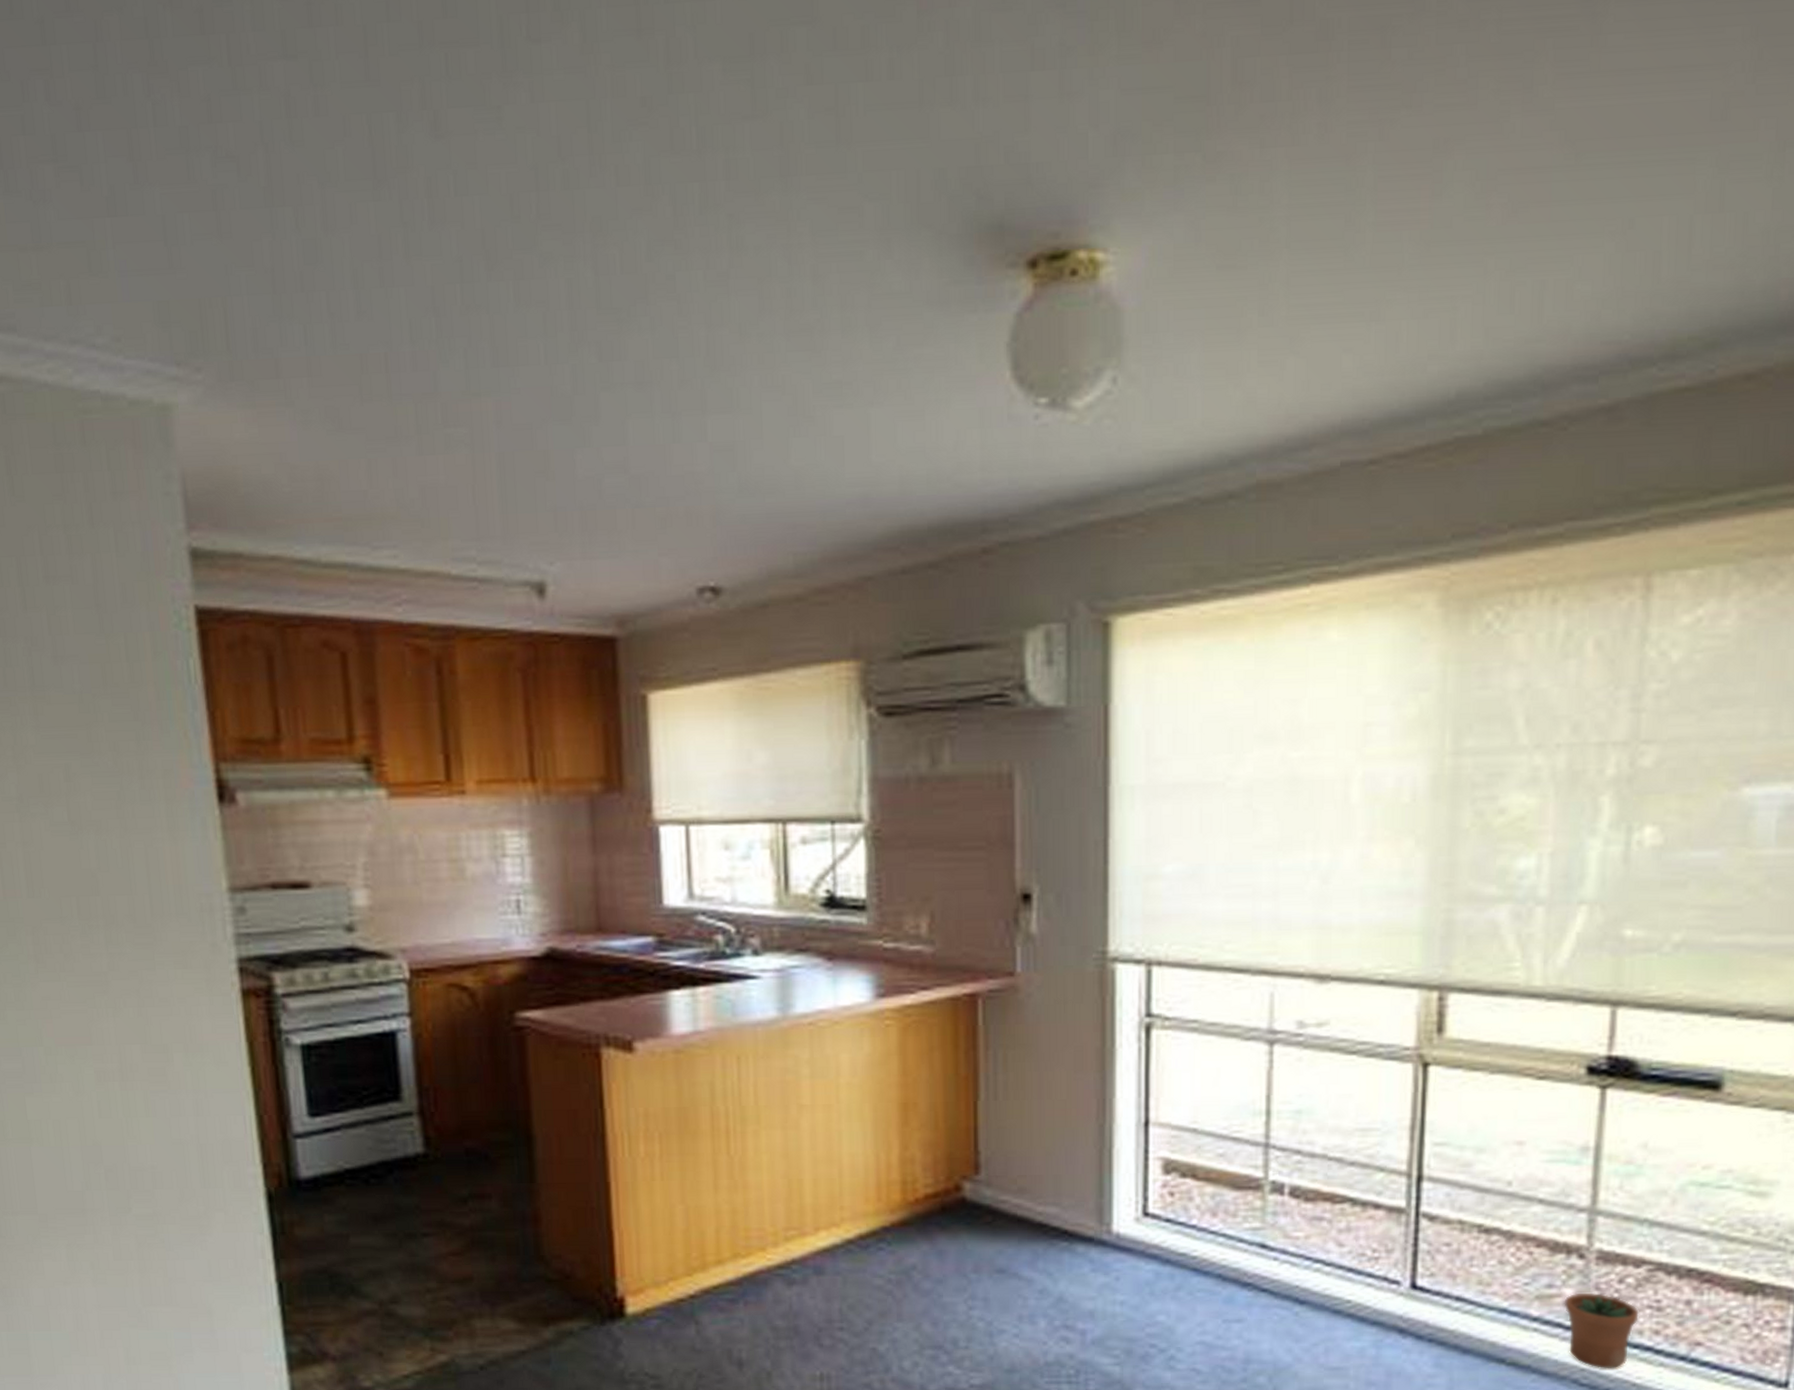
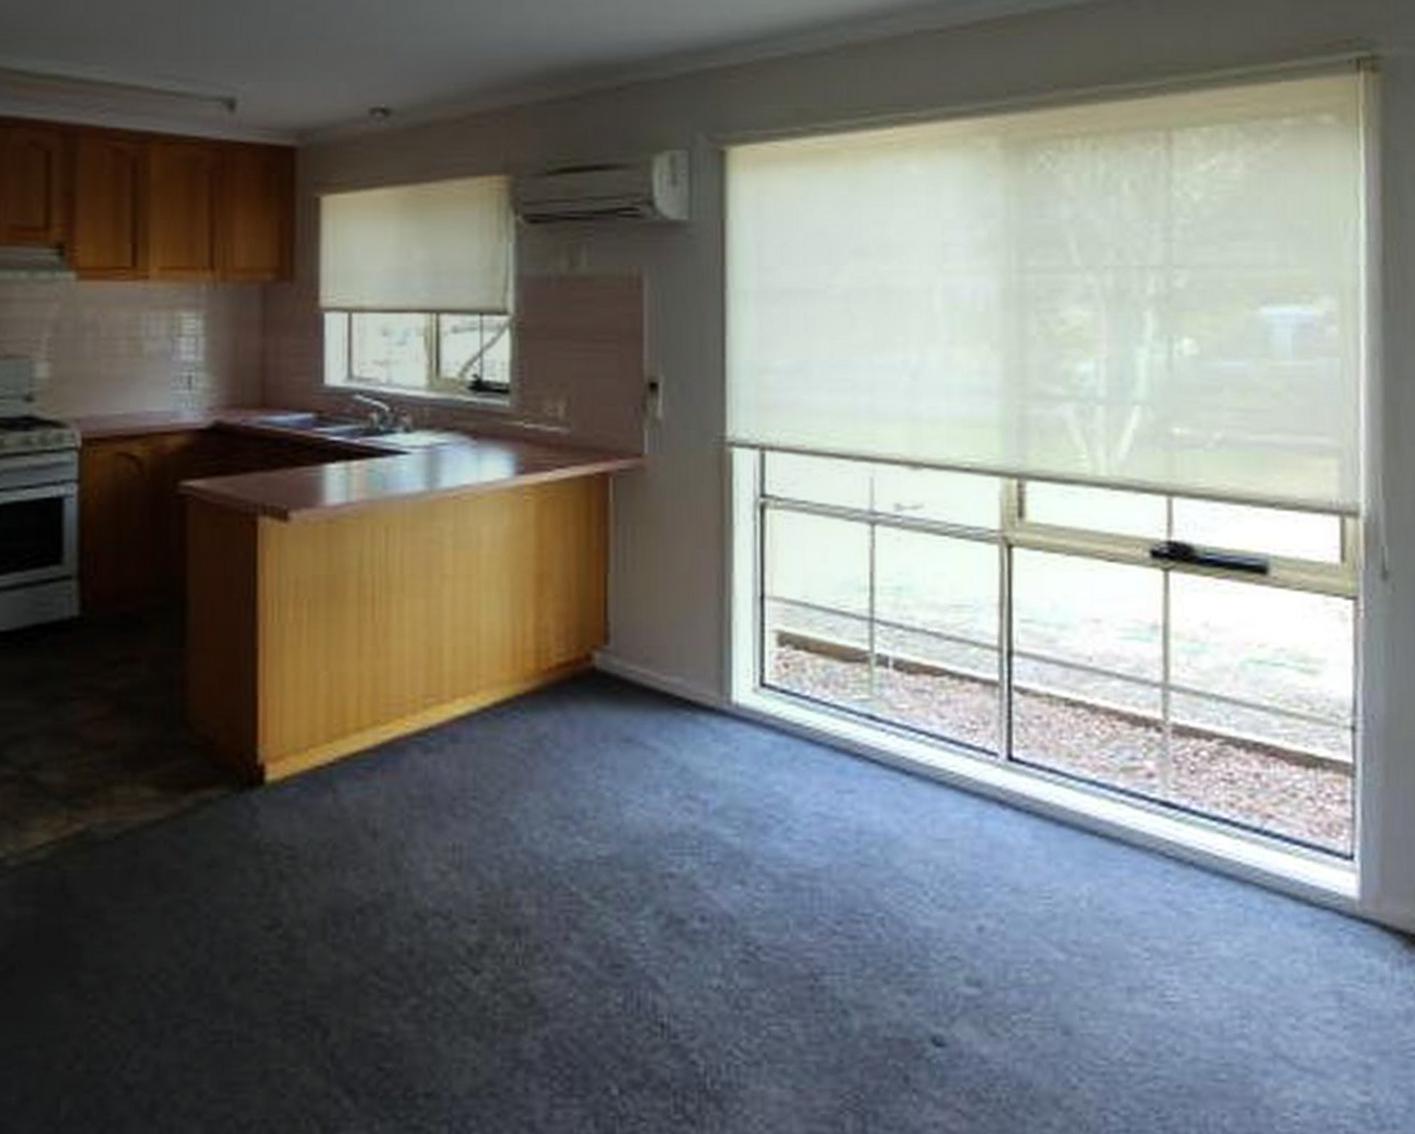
planter: present [1564,1293,1639,1368] -> none [1146,765,1214,840]

